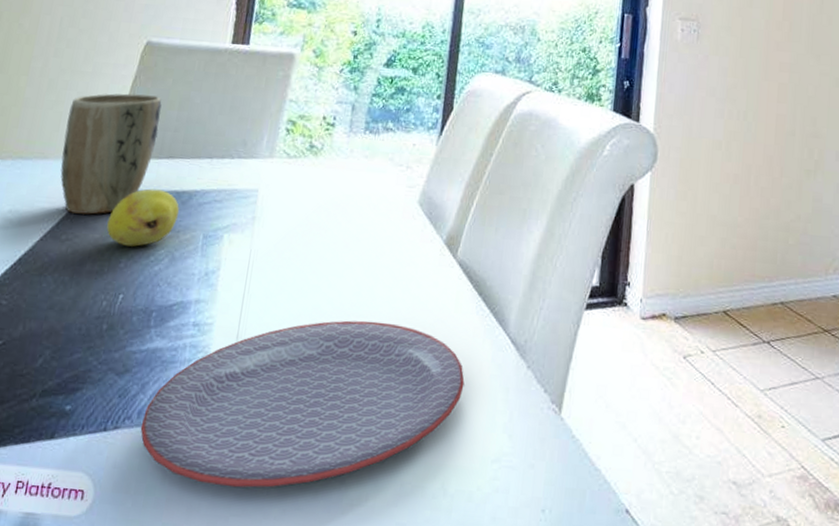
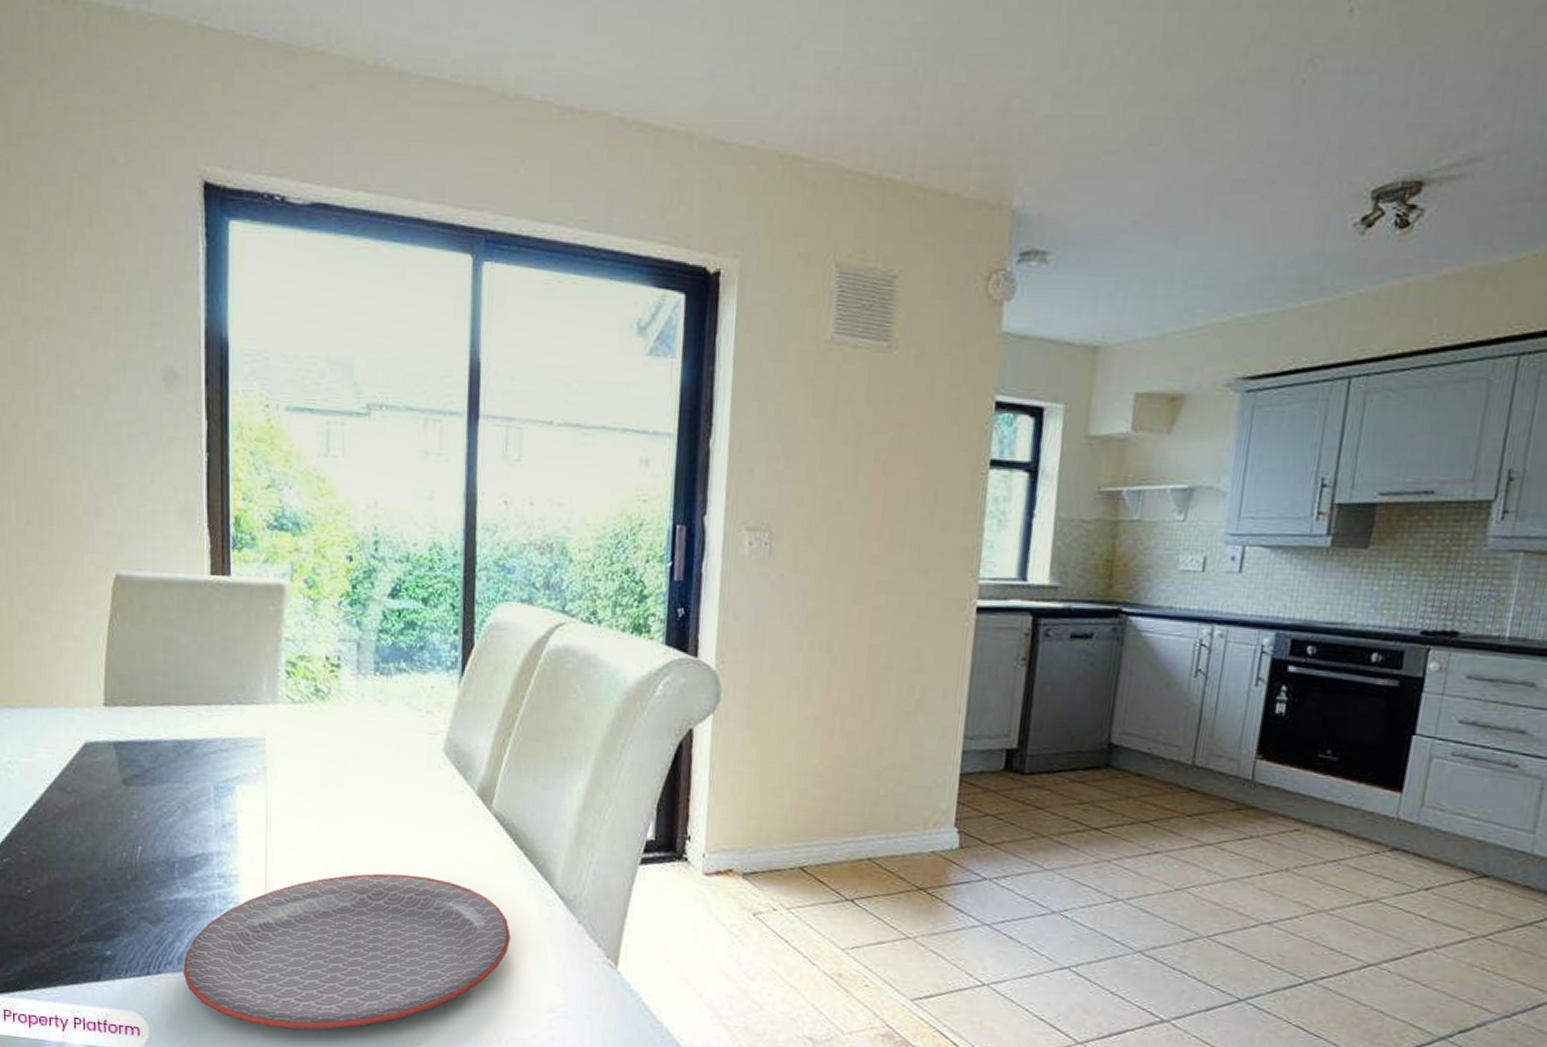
plant pot: present [60,93,162,215] -> none [48,634,147,766]
fruit: present [106,188,179,247] -> none [112,738,183,798]

